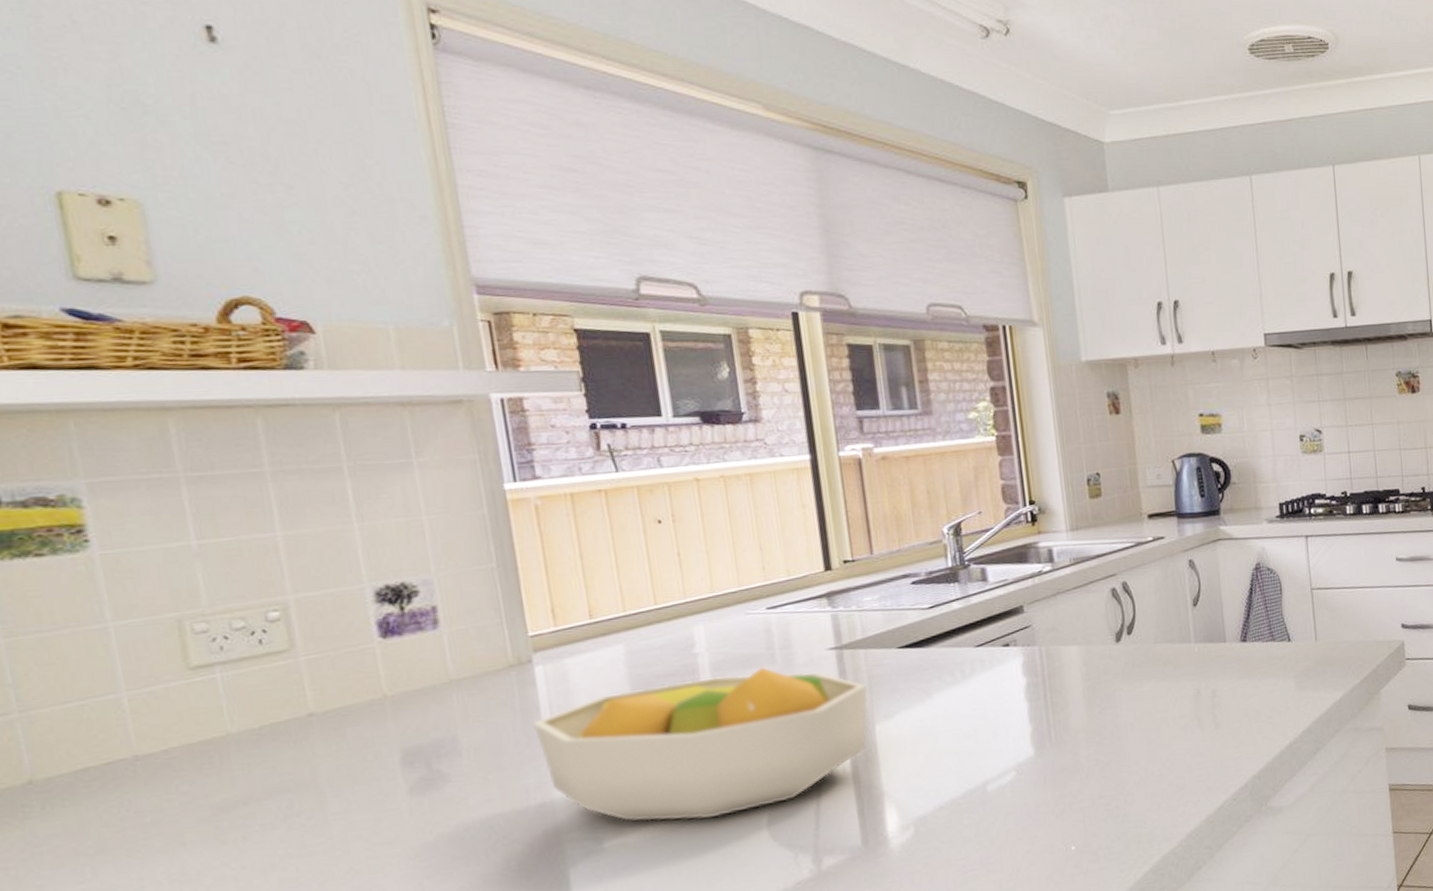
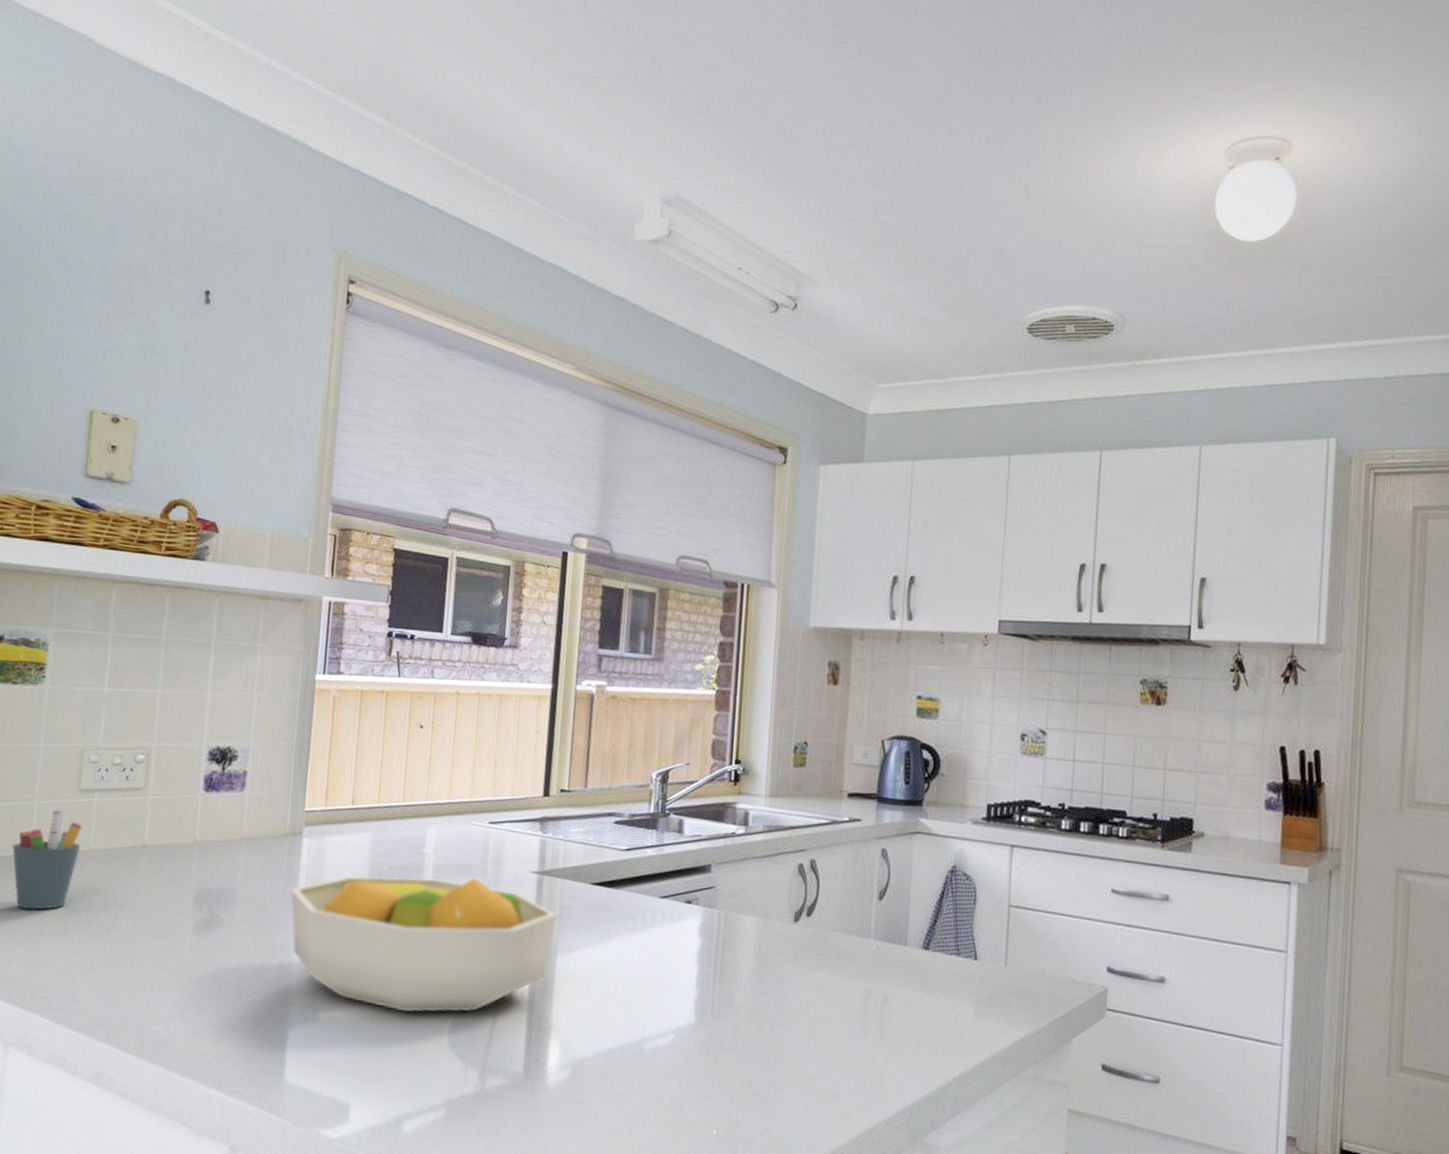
pen holder: none [102,695,213,822] -> present [12,809,83,910]

